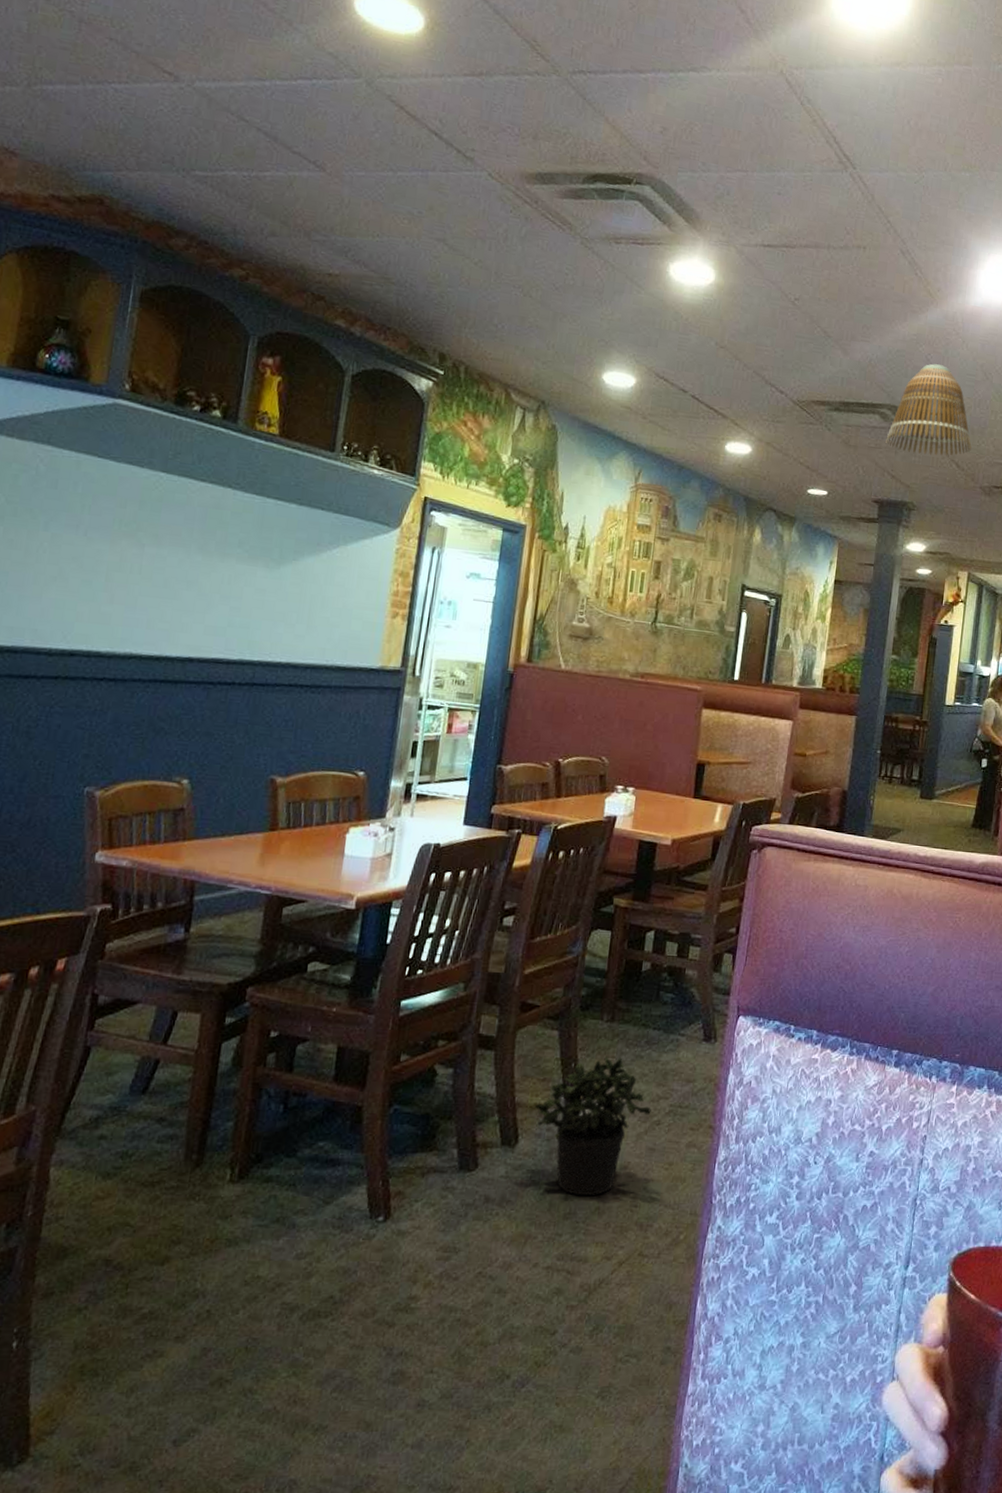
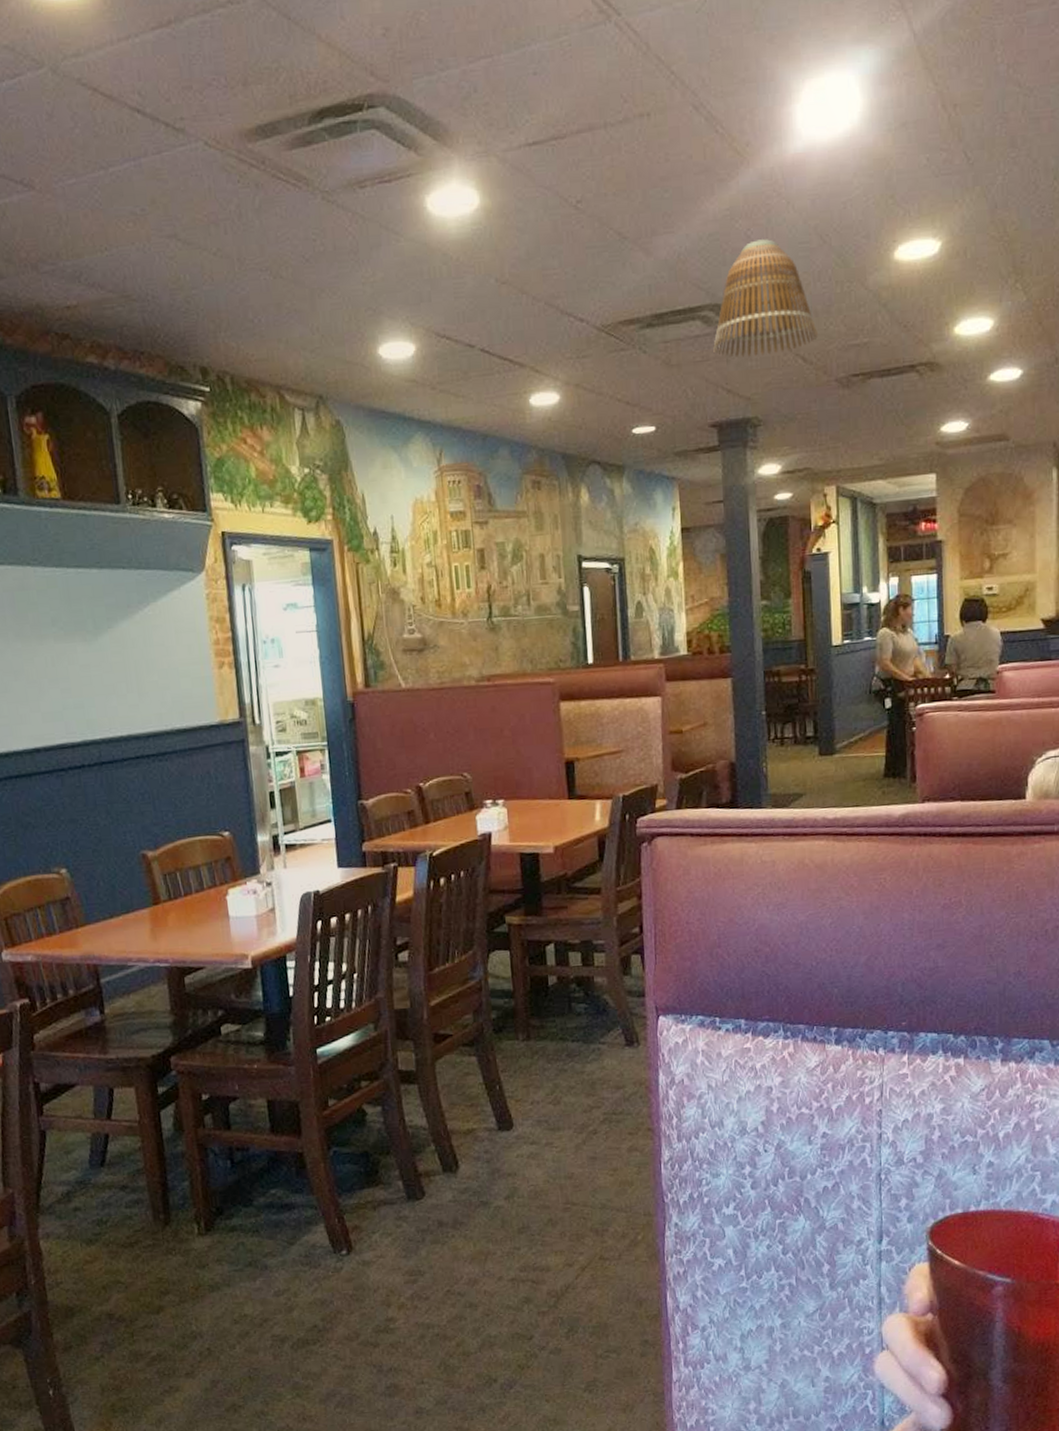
potted plant: present [534,1057,651,1196] -> none [468,1074,585,1211]

